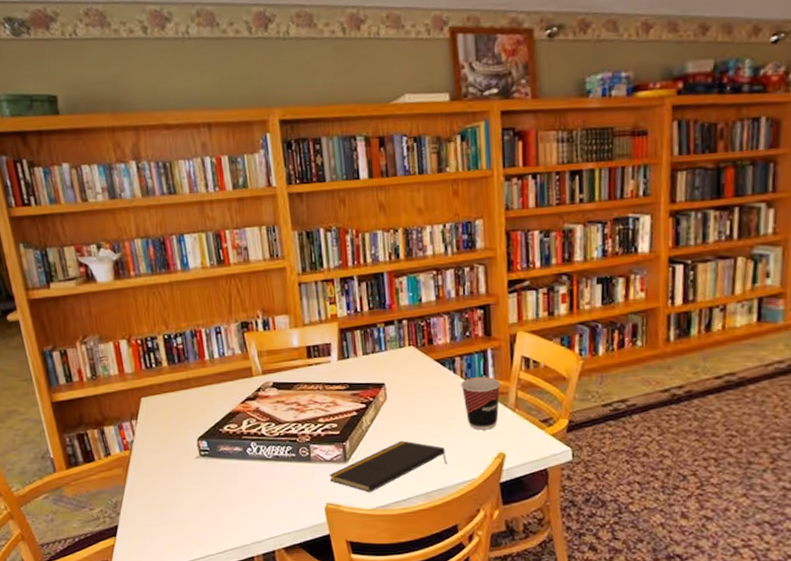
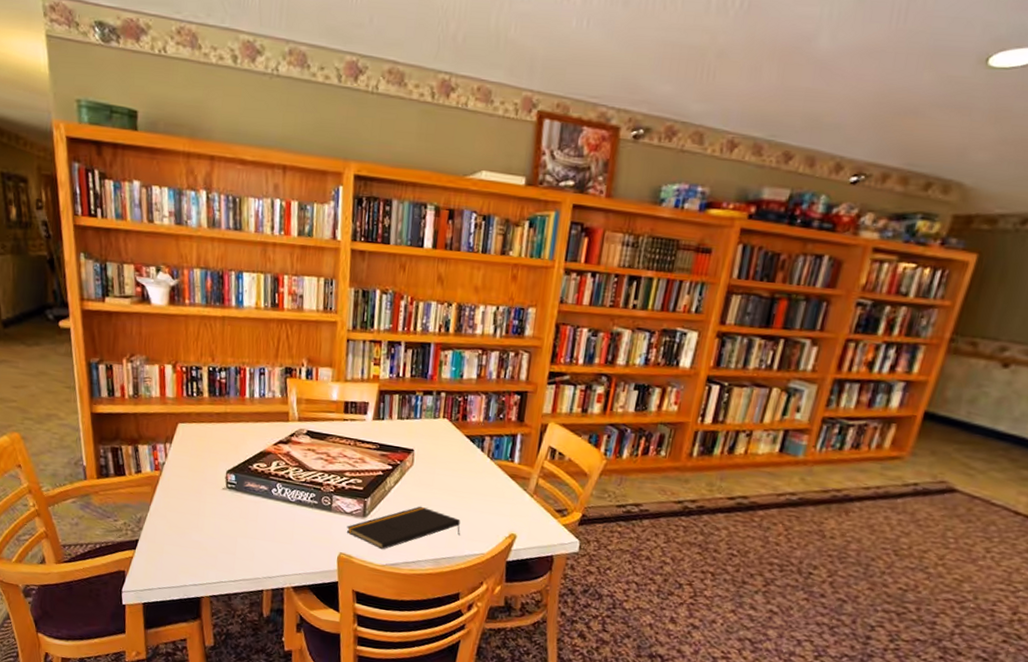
cup: present [461,377,501,430] -> none [486,458,525,510]

